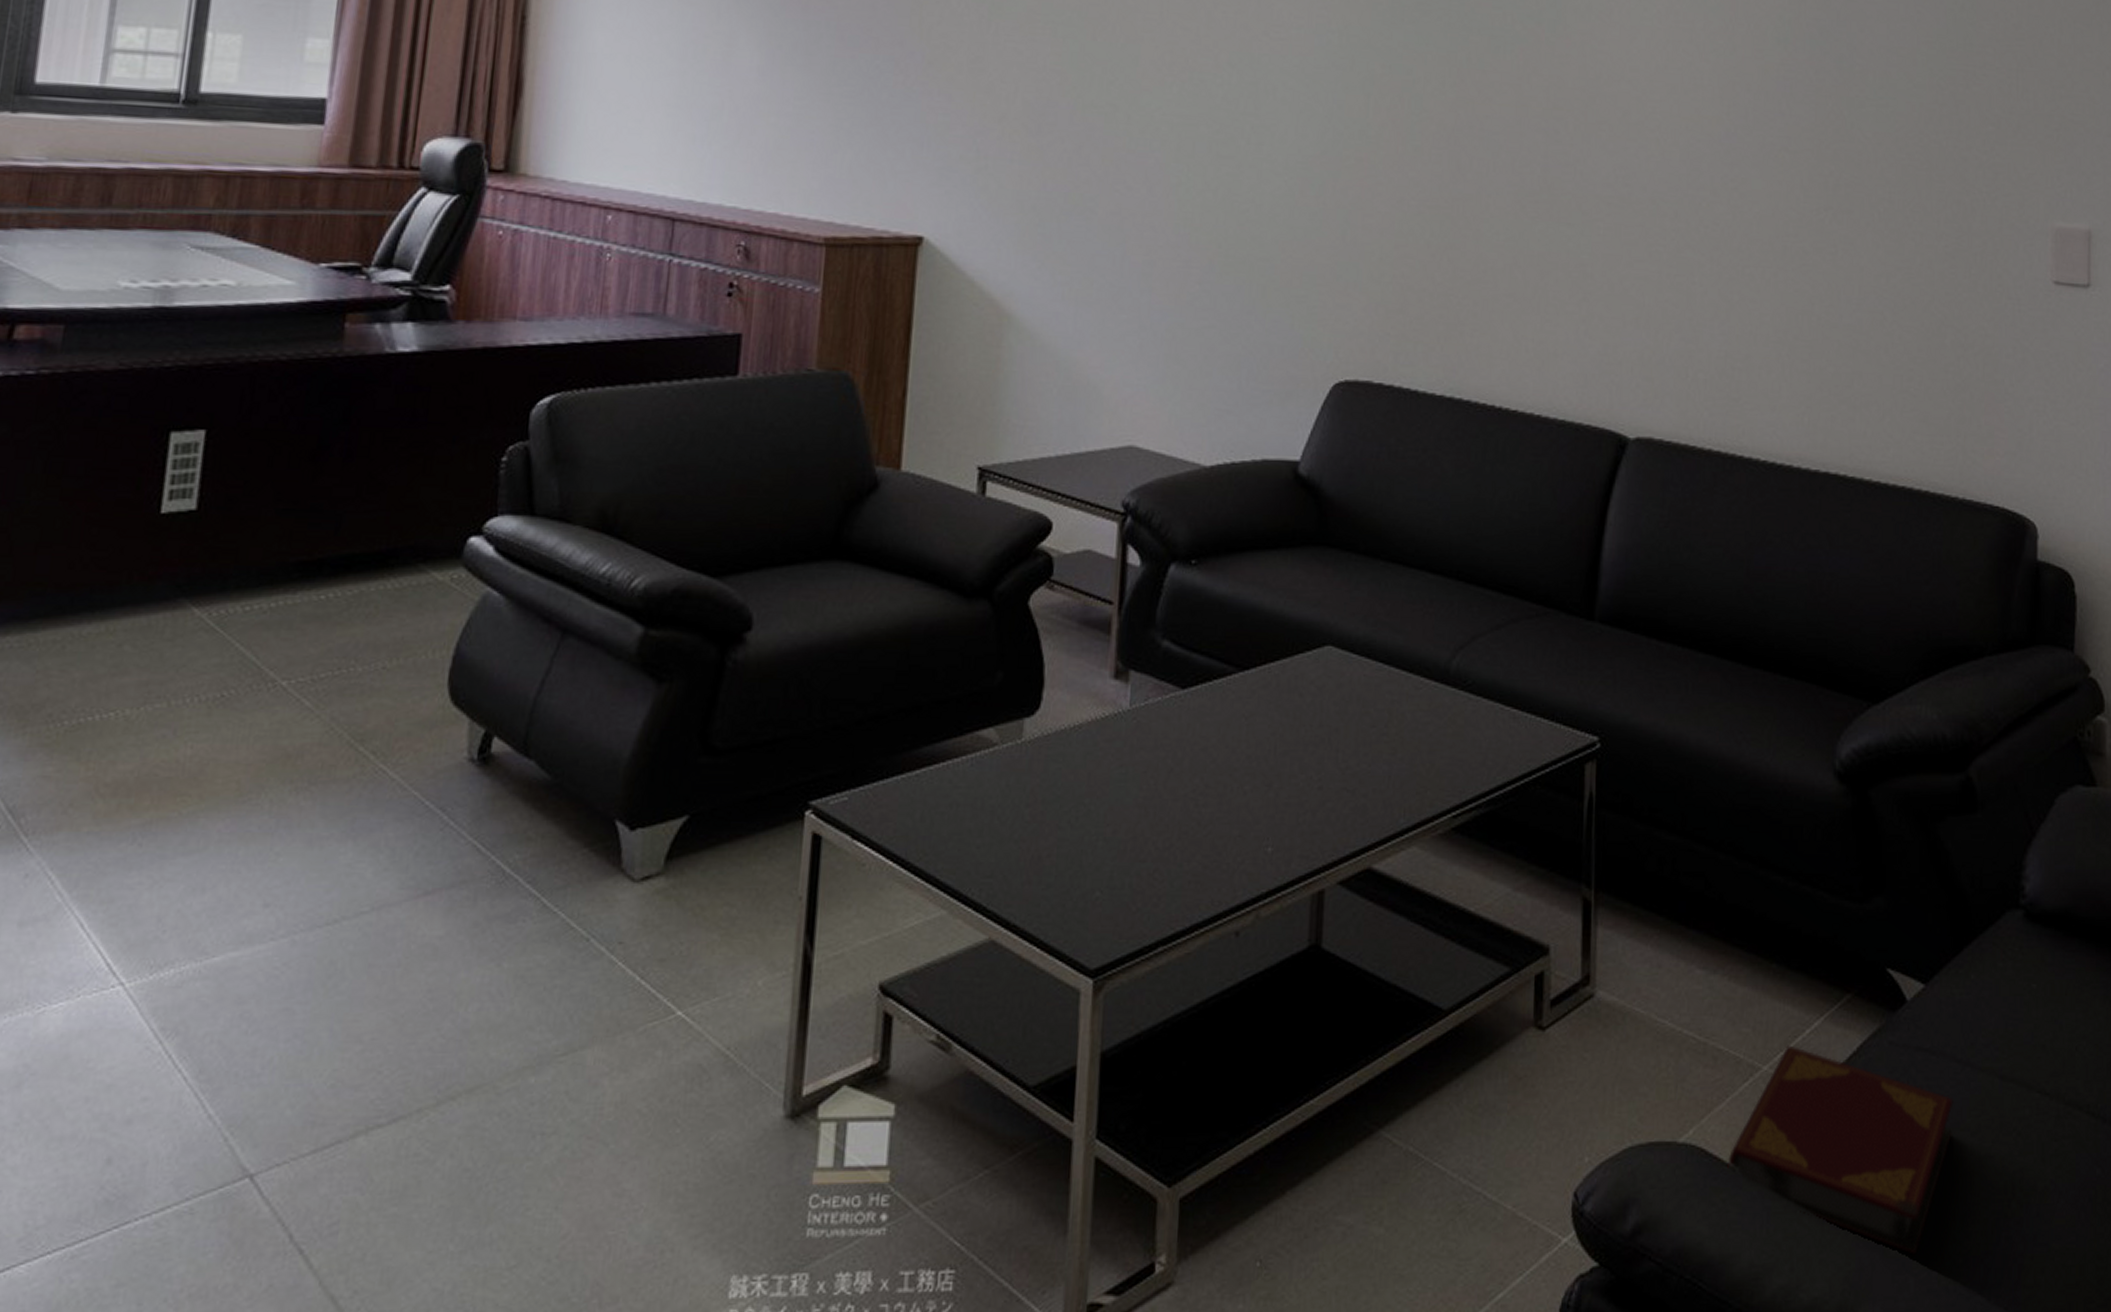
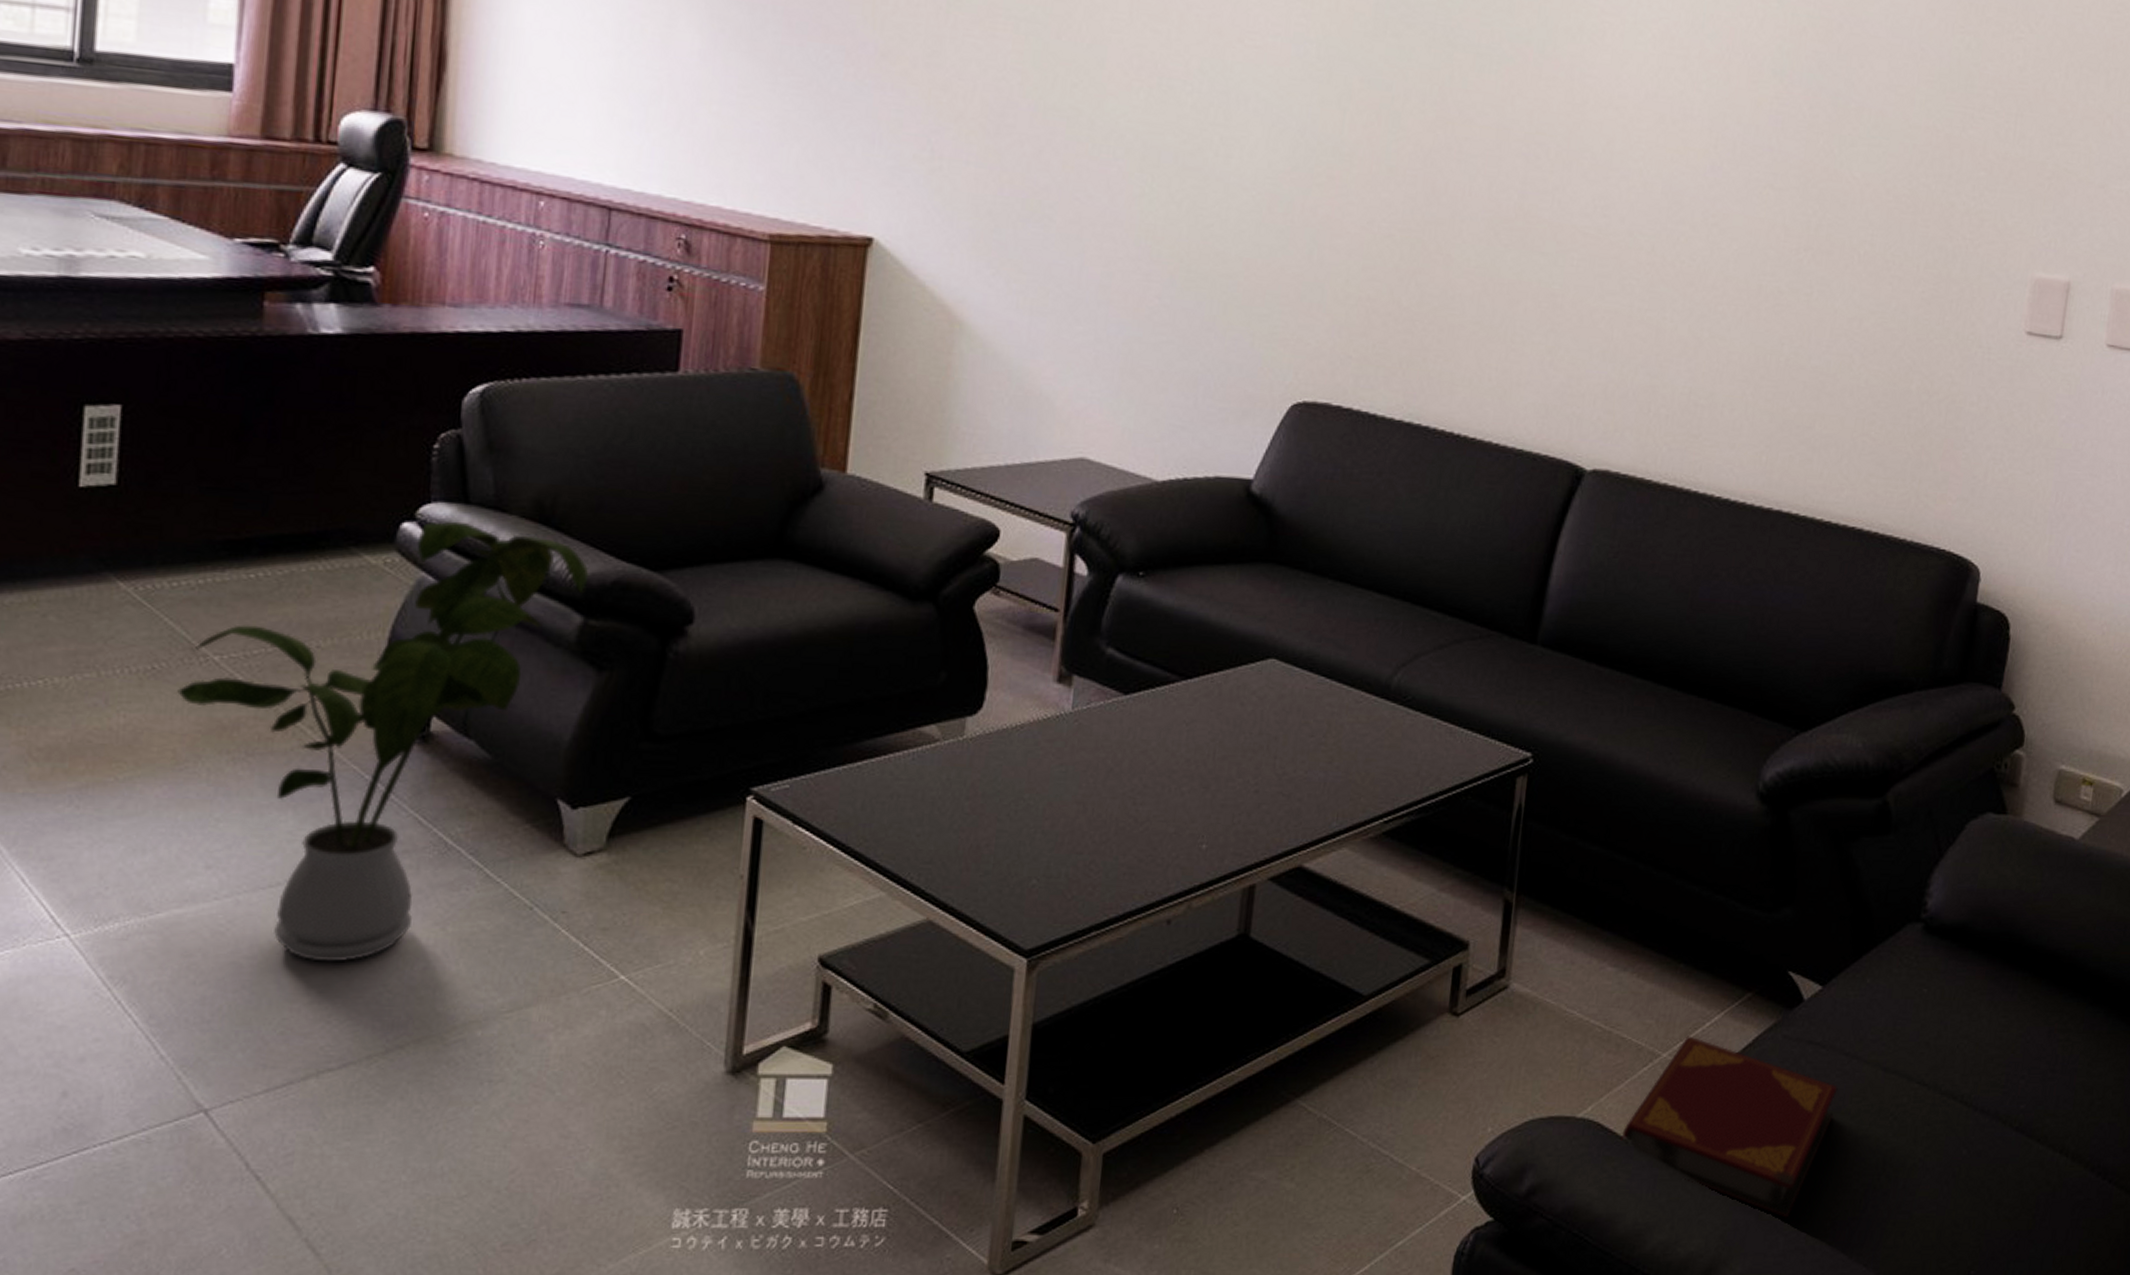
house plant: none [245,534,650,1005] -> present [177,521,589,962]

